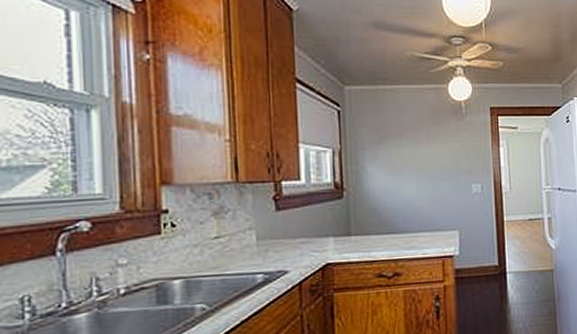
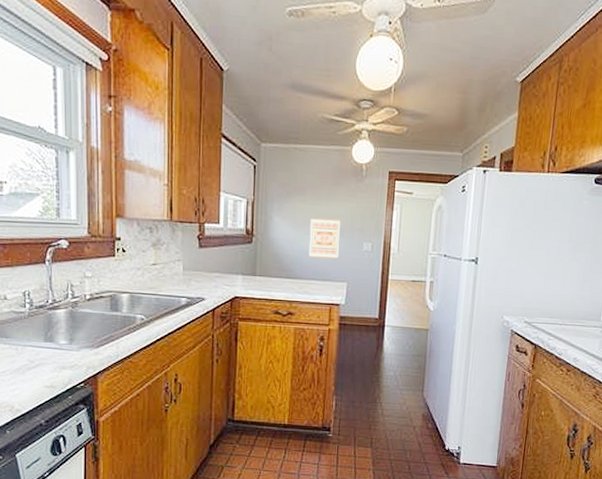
wall art: none [409,161,447,207] -> present [308,218,340,259]

